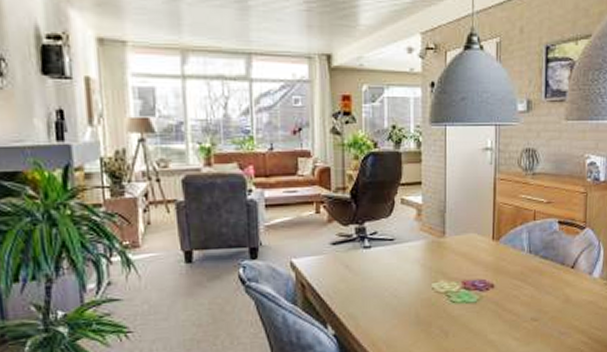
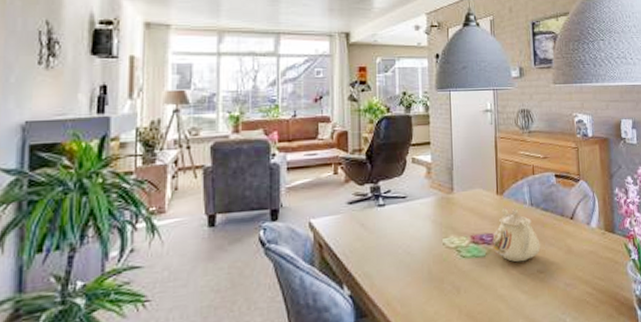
teapot: none [485,254,536,310] -> present [492,208,541,262]

